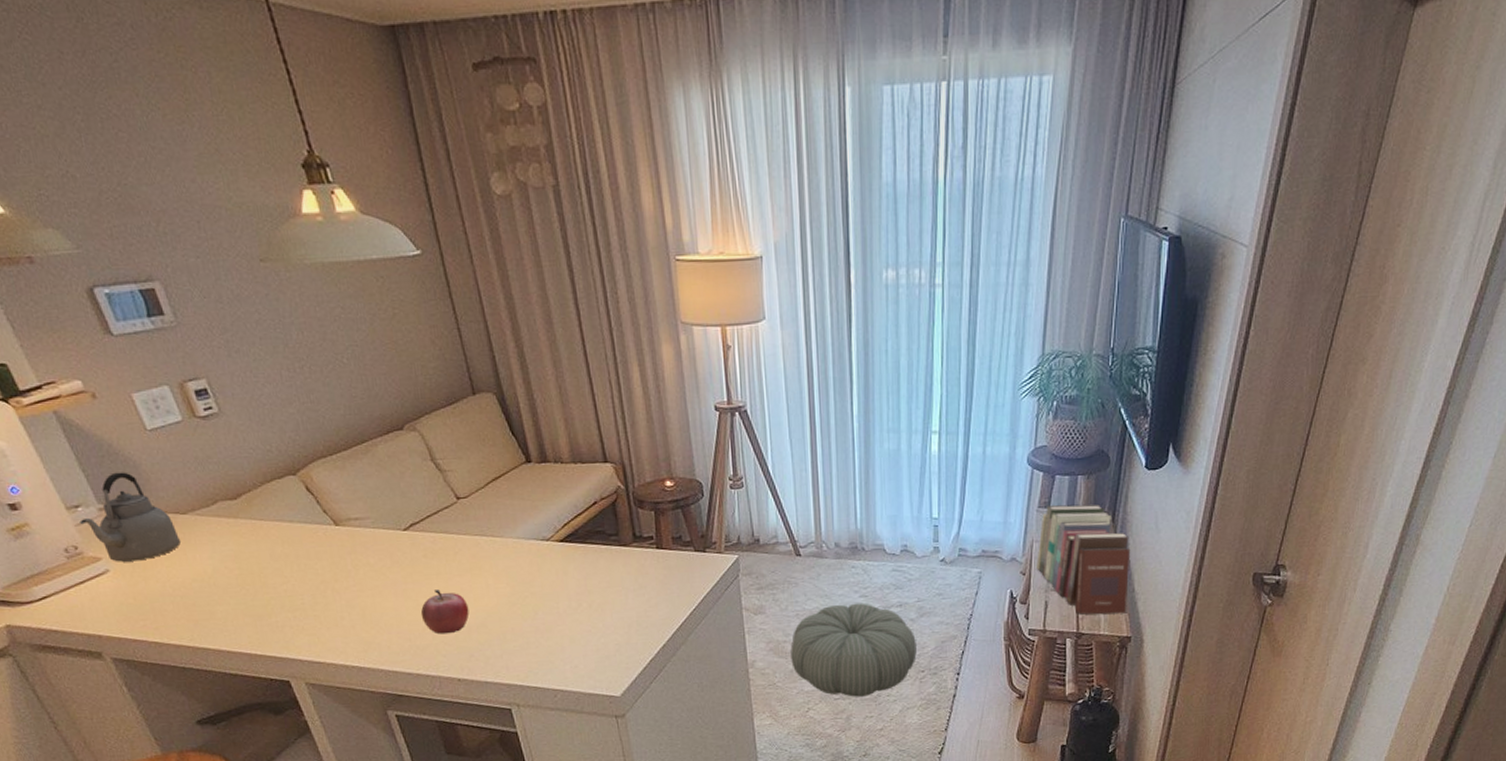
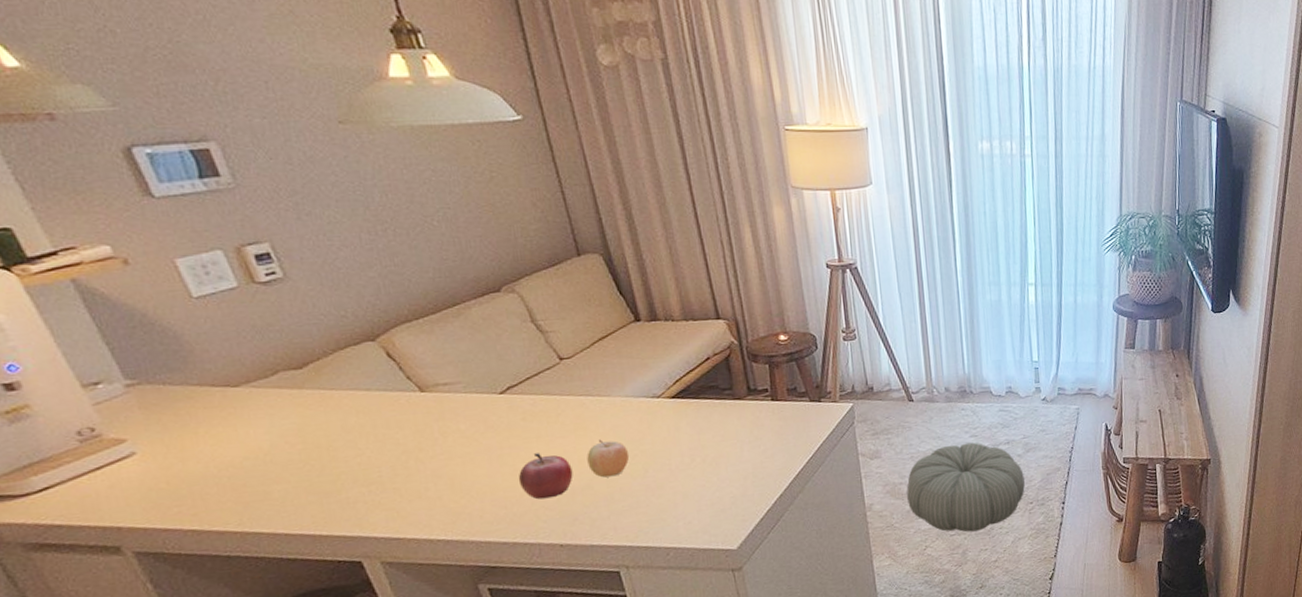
kettle: present [78,472,182,562] -> none [97,343,232,443]
fruit: none [481,579,521,617] -> present [586,439,630,478]
books: present [1036,504,1131,615] -> none [1126,344,1205,442]

